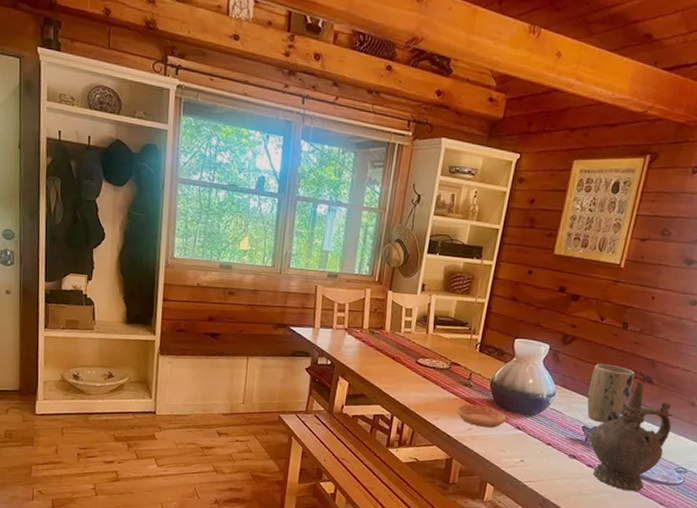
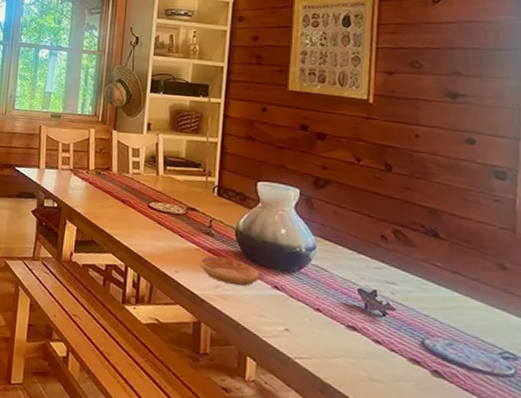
plant pot: present [587,363,635,424] -> none [357,212,414,287]
ceremonial vessel: present [590,382,673,491] -> none [371,236,480,382]

